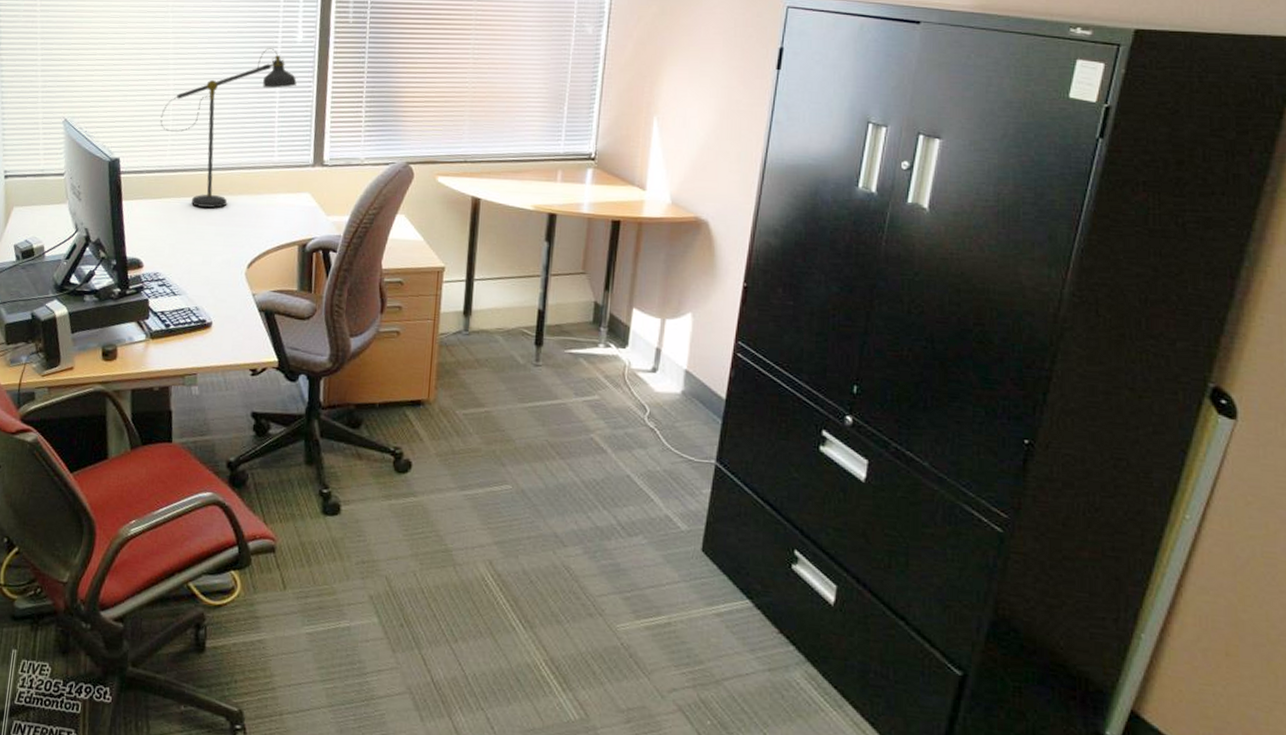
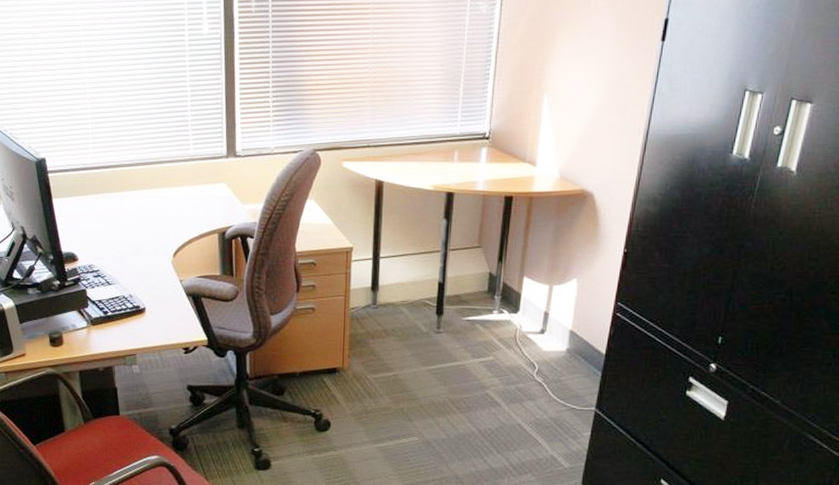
desk lamp: present [160,48,297,208] -> none [80,42,206,202]

